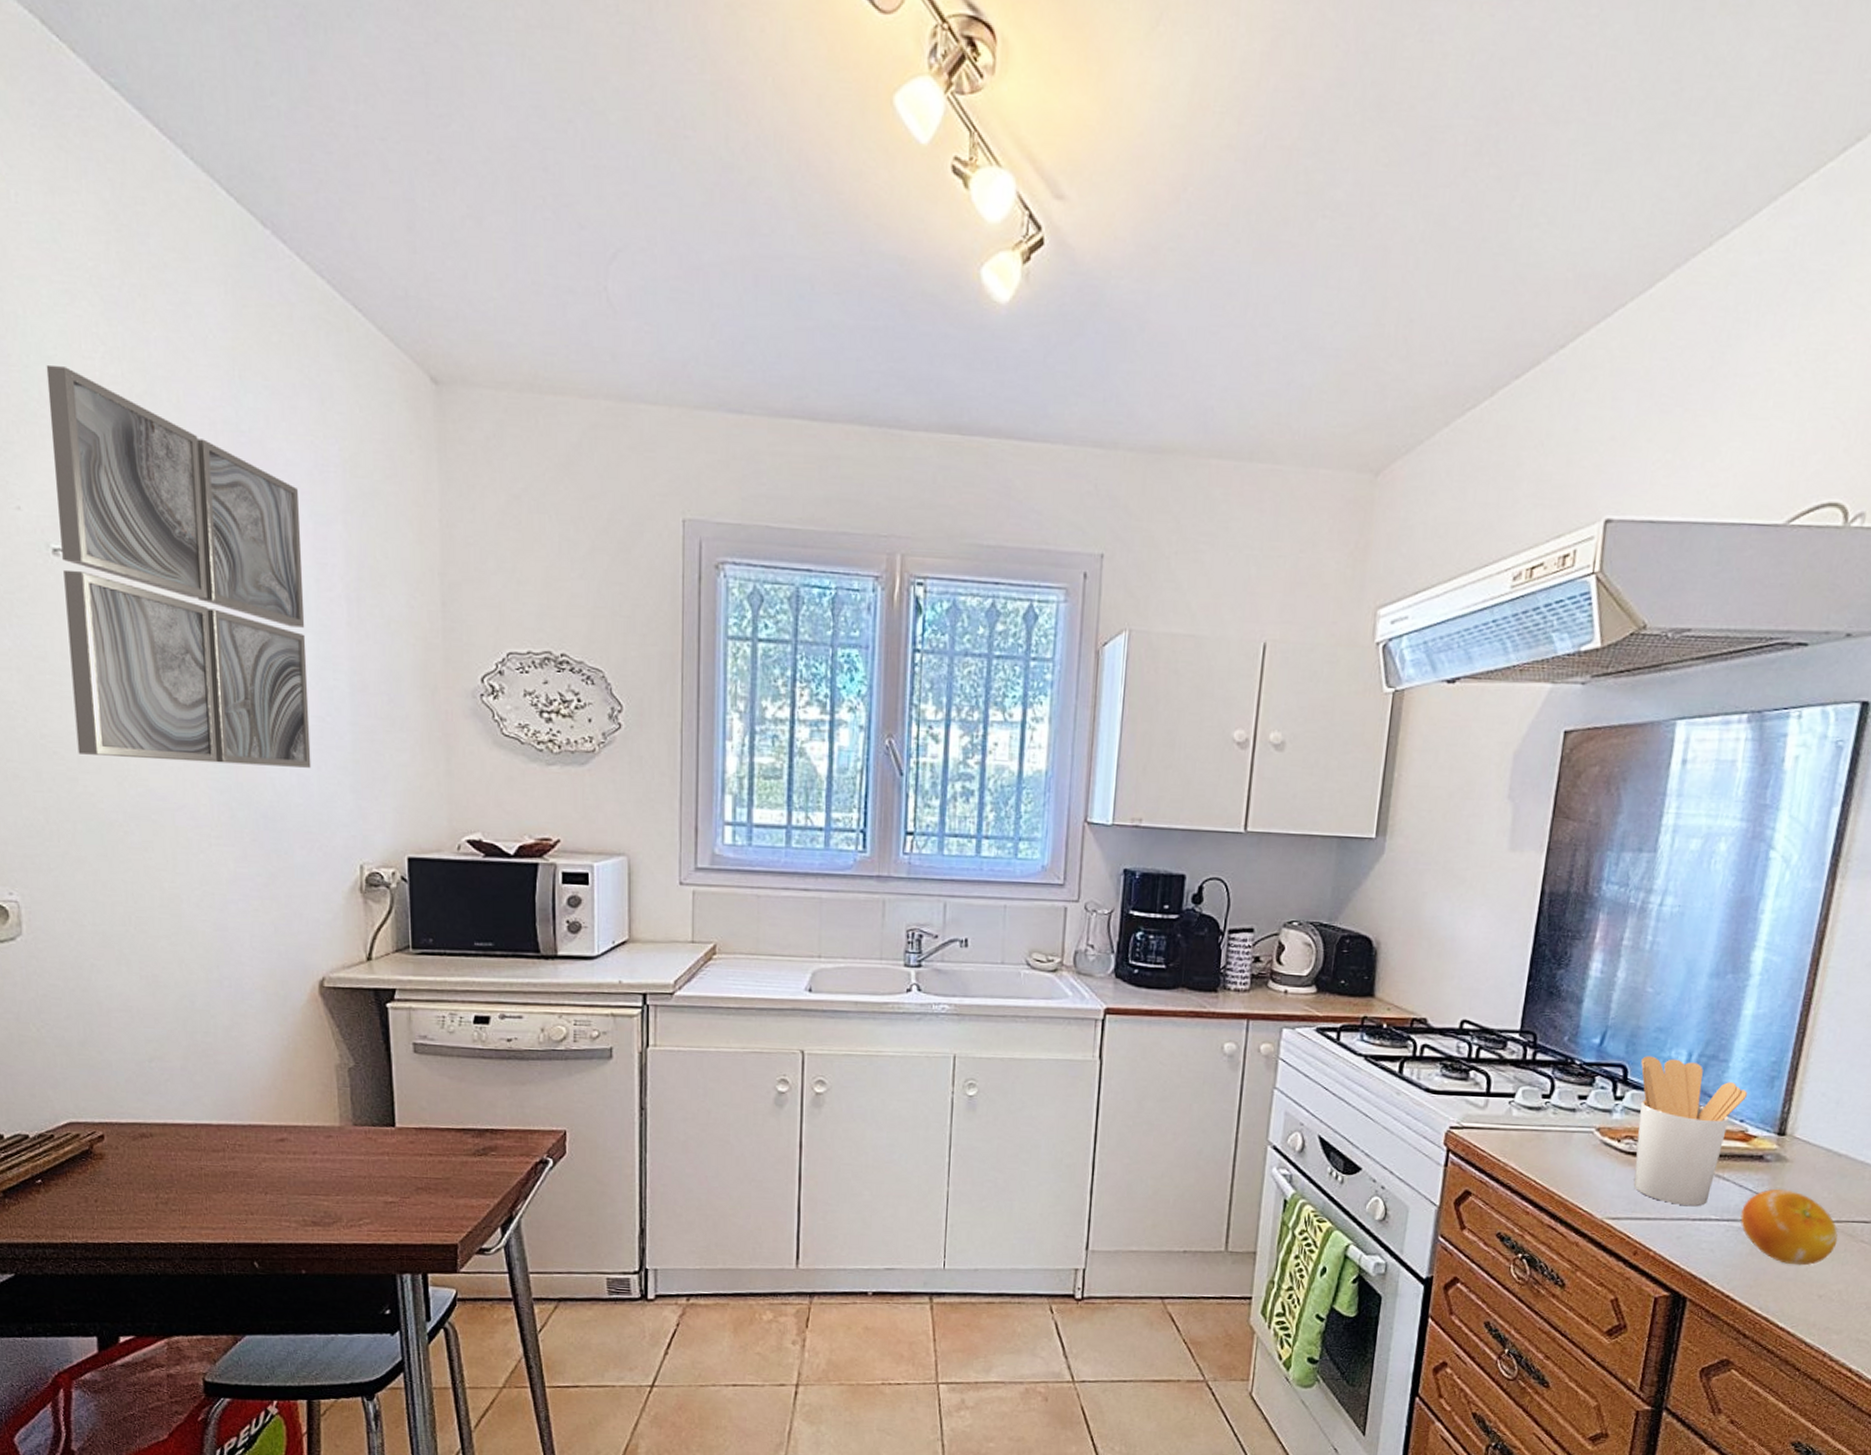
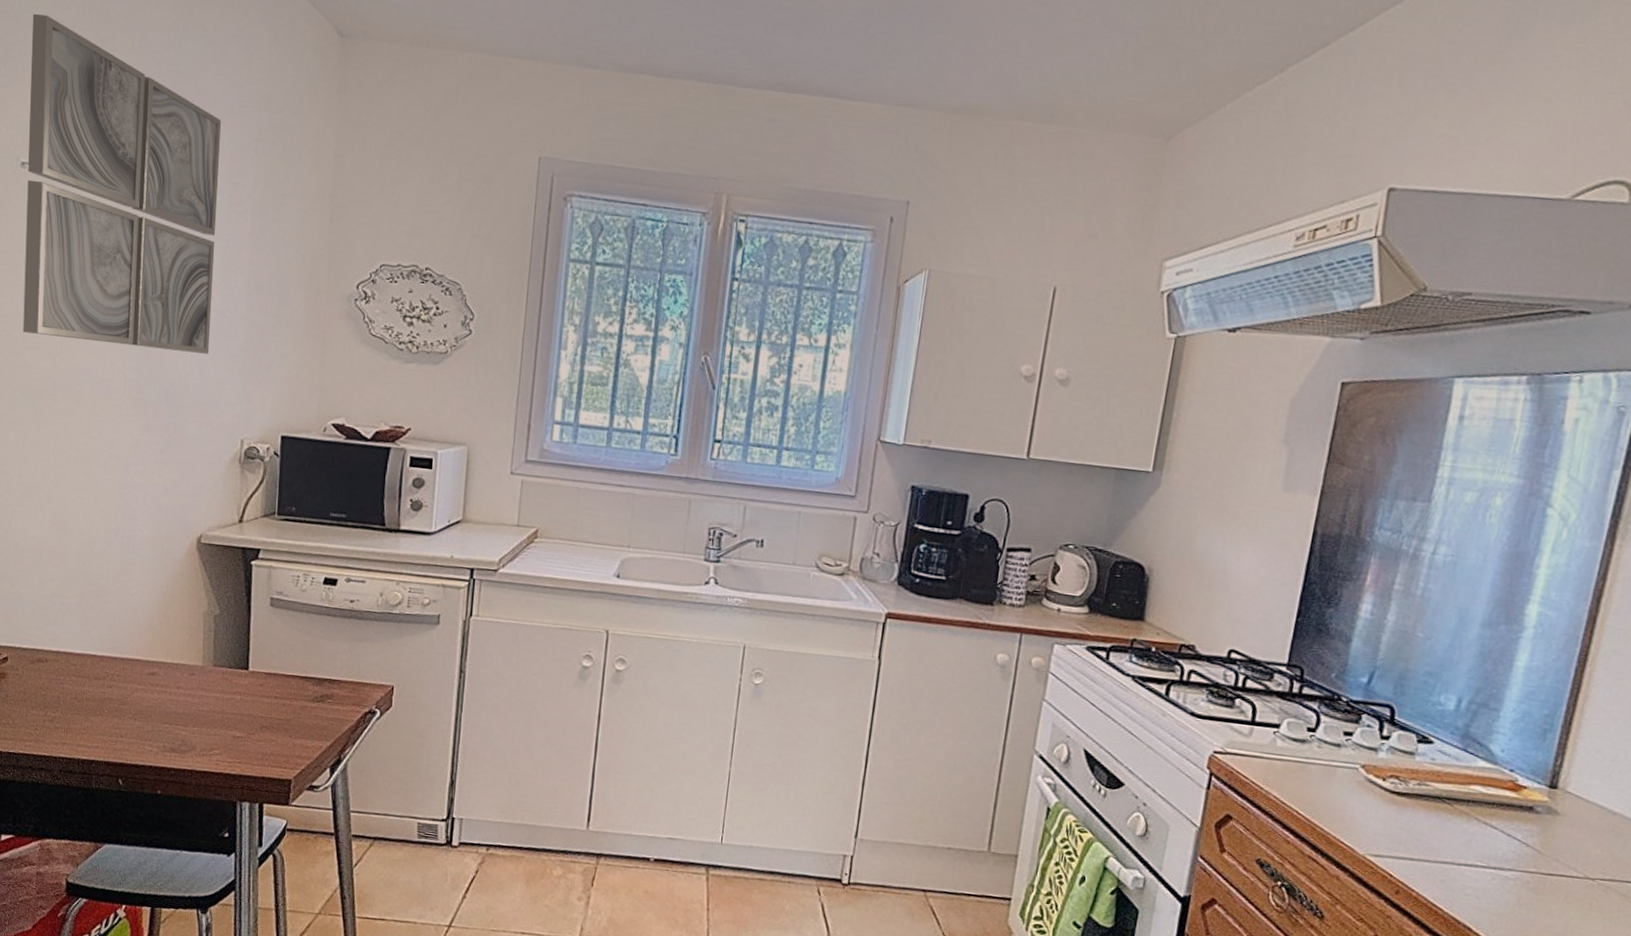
utensil holder: present [1633,1056,1747,1207] -> none [1397,698,1518,852]
fruit: present [1740,1188,1838,1266] -> none [1508,841,1611,922]

